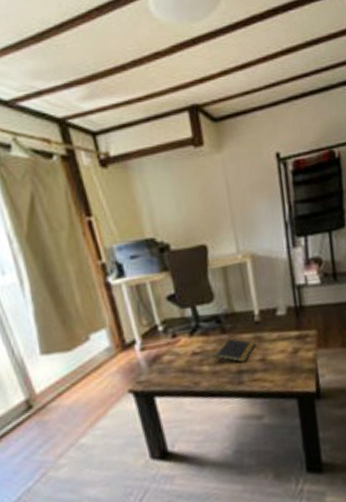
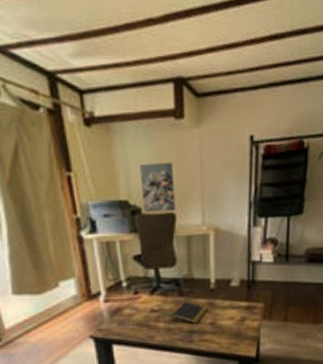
wall art: none [163,192,206,247] -> present [140,162,175,212]

